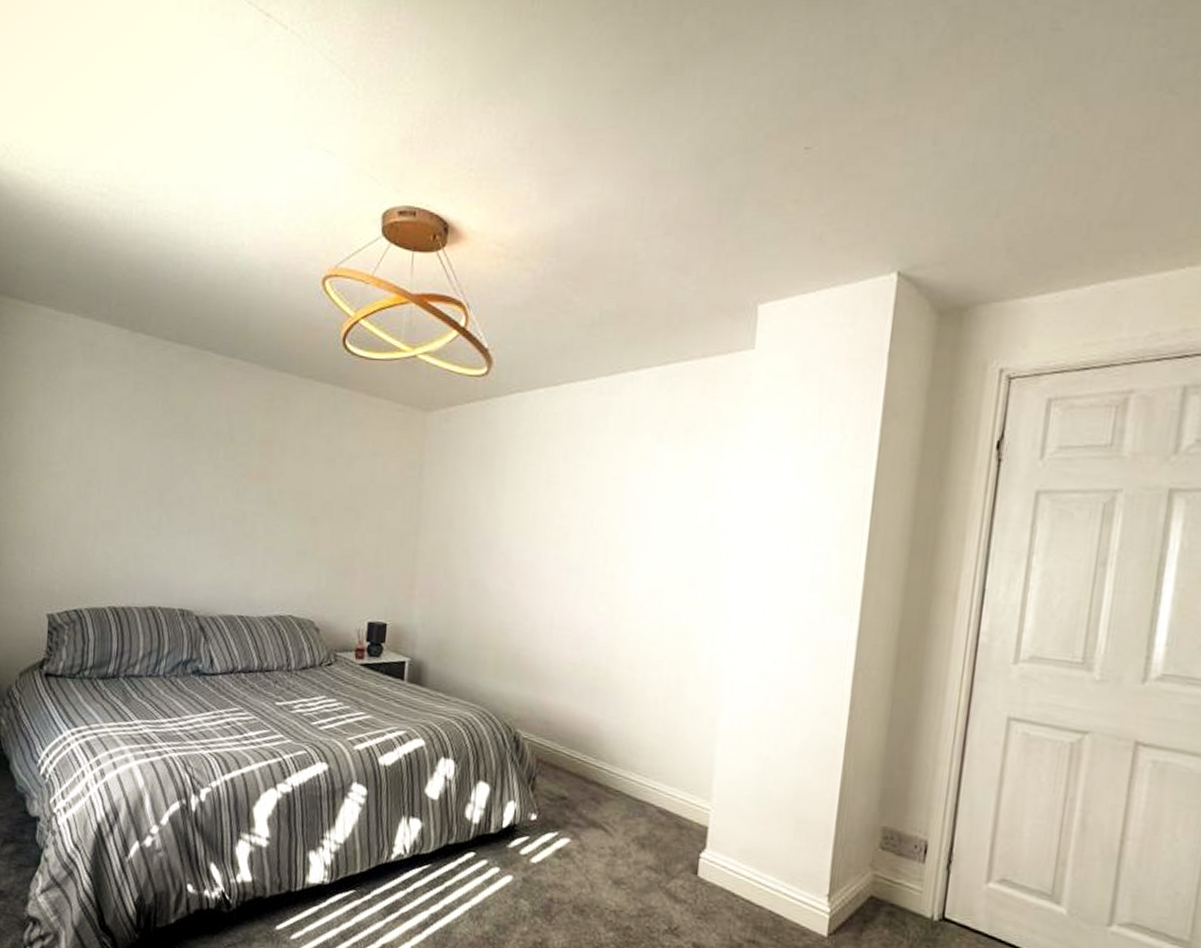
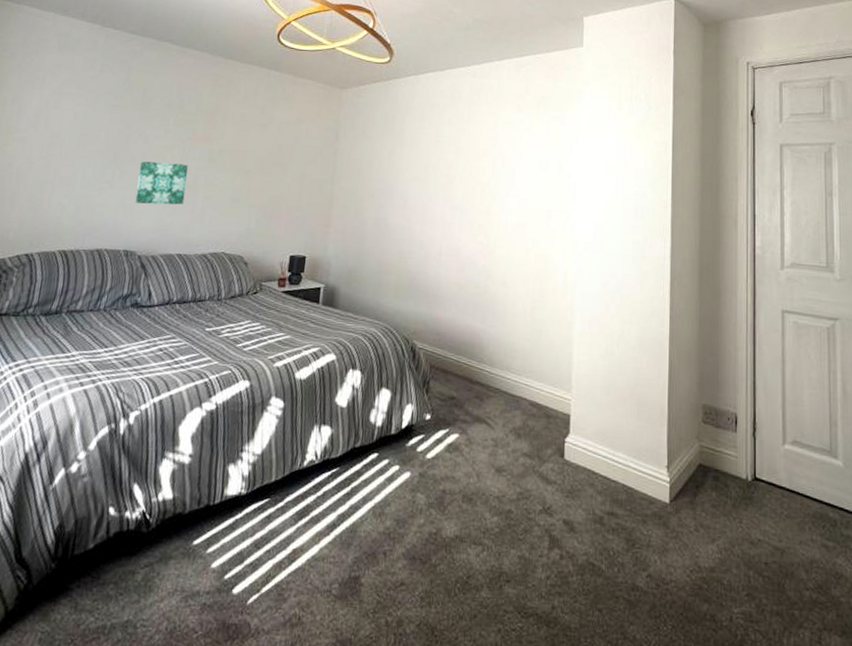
wall art: none [187,503,244,558] -> present [135,161,188,205]

